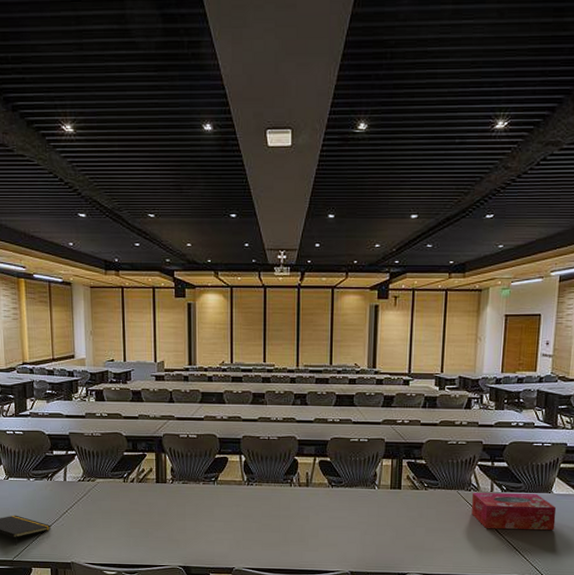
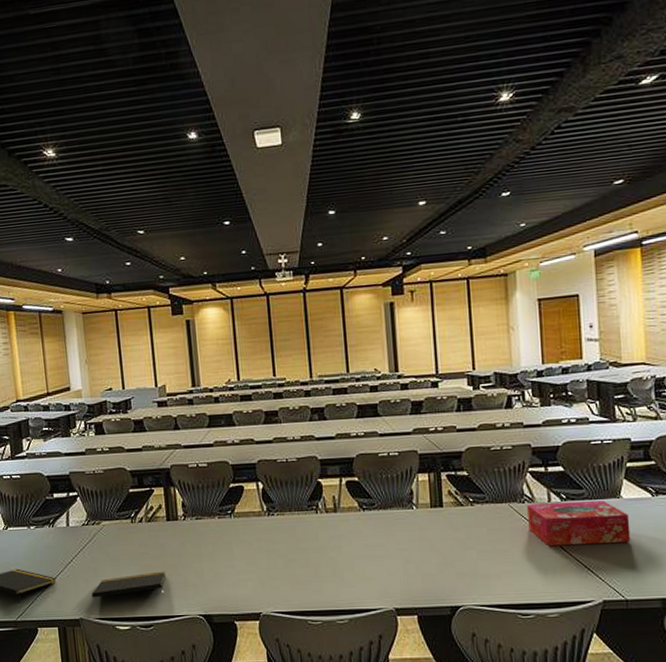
notepad: none [83,526,152,548] -> present [92,571,167,598]

